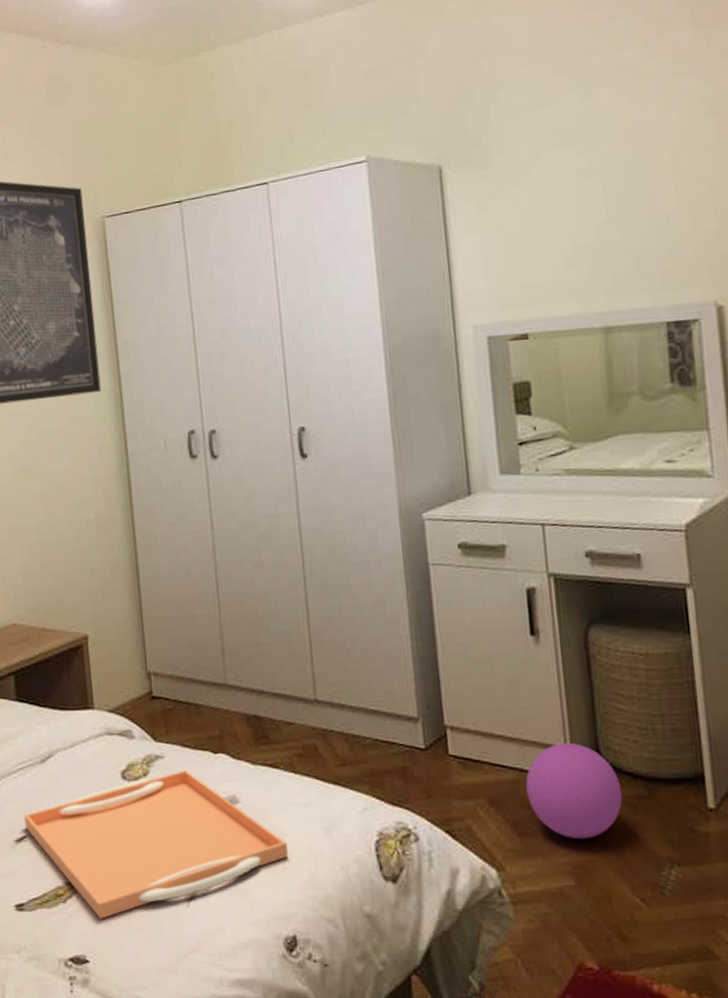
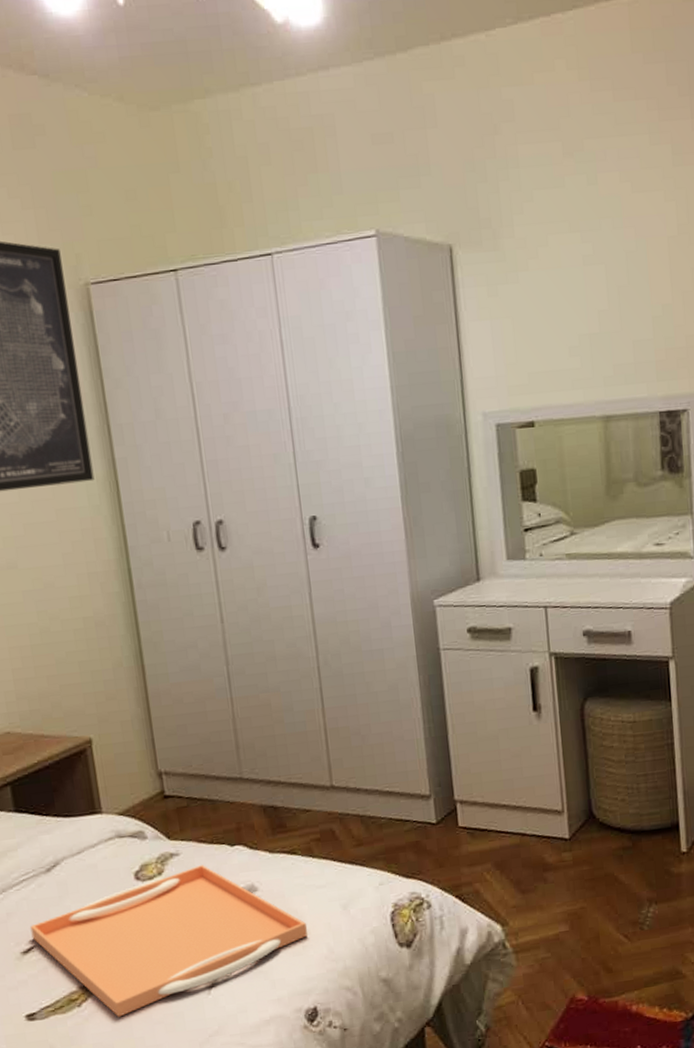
ball: present [525,742,623,840] -> none [527,806,611,891]

